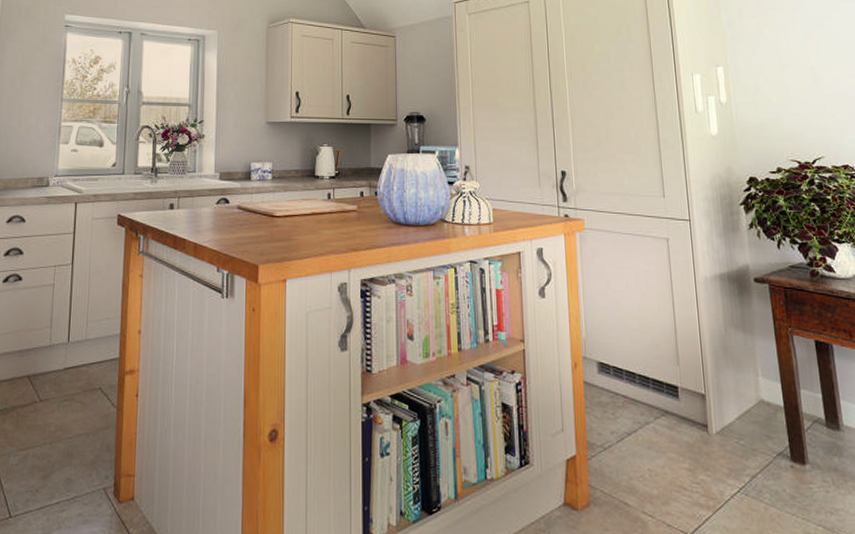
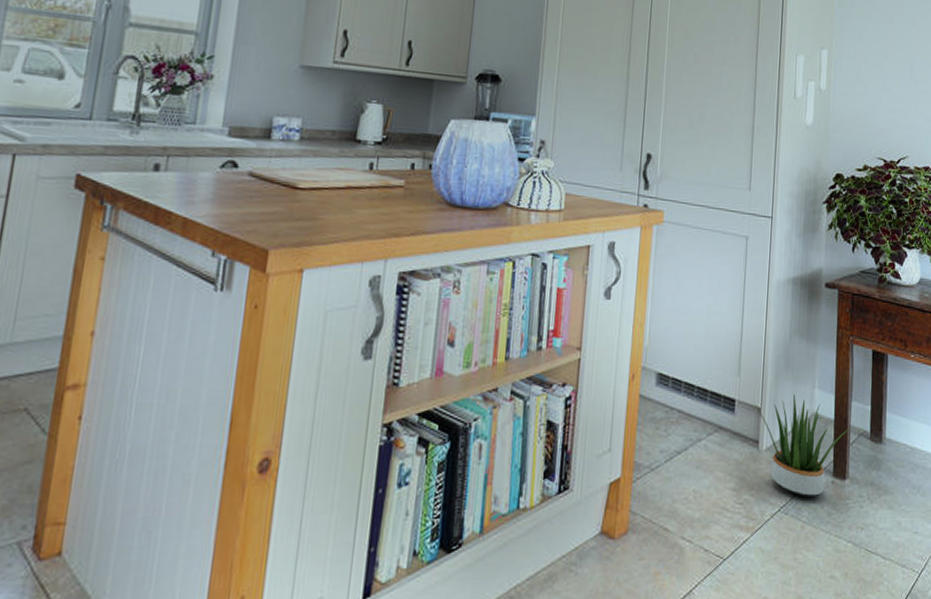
potted plant: none [696,383,803,481] -> present [753,395,851,498]

